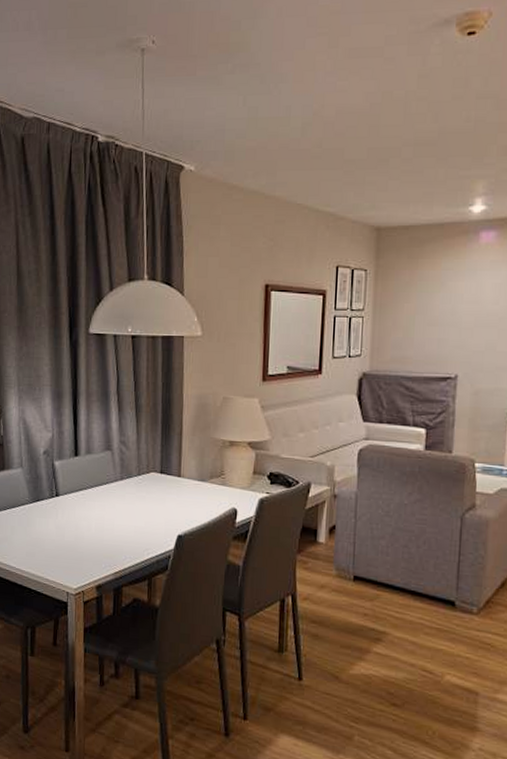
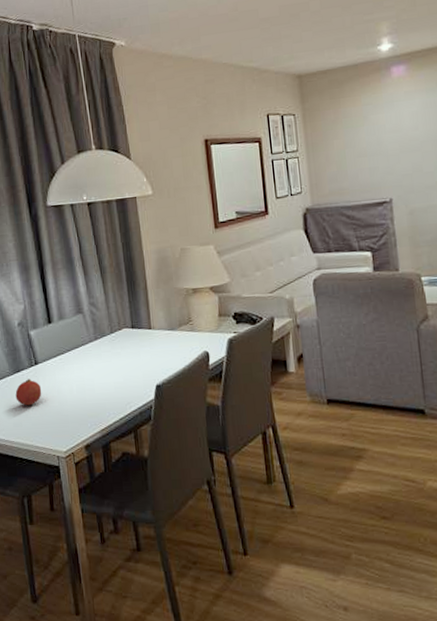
fruit: none [32,510,60,537] -> present [15,379,42,406]

